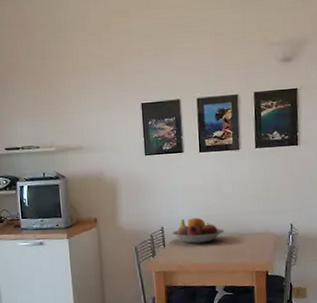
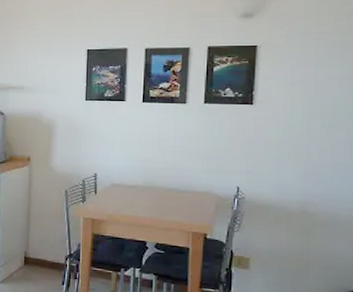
fruit bowl: present [171,217,224,244] -> none [105,168,162,195]

